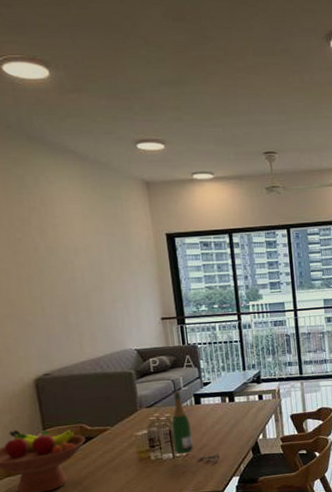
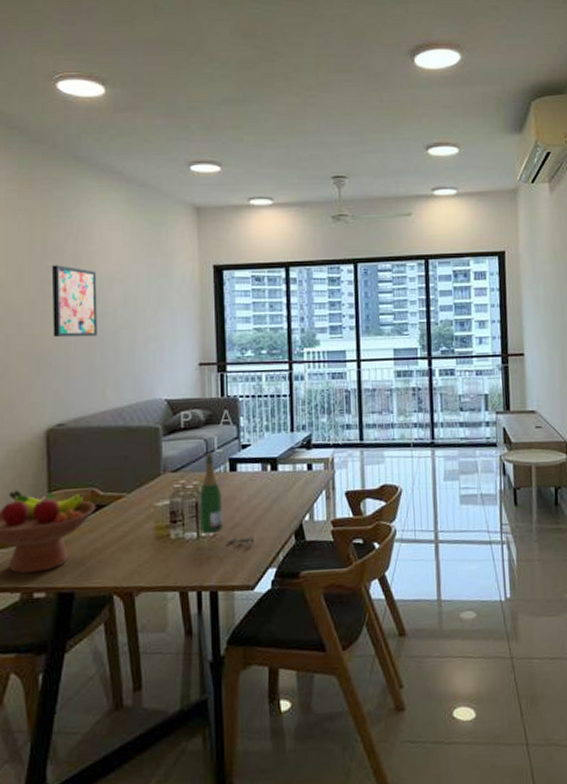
wall art: none [20,237,69,301] -> present [51,265,97,338]

